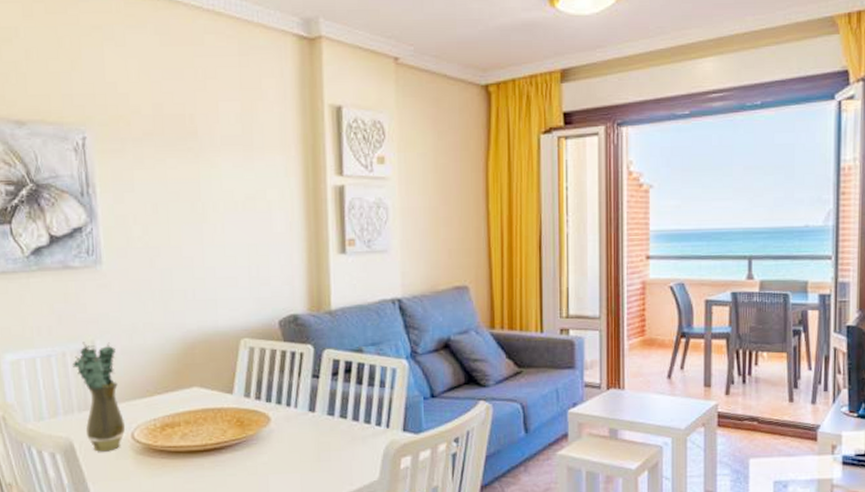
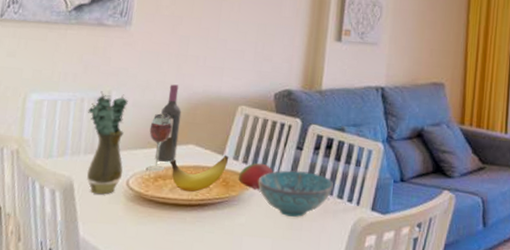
wineglass: none [145,358,171,421] -> present [147,113,173,172]
wine bottle: none [154,324,181,409] -> present [154,84,182,162]
banana: none [174,393,240,438] -> present [169,155,229,193]
fruit: none [253,397,291,426] -> present [239,162,273,190]
bowl: none [275,399,359,449] -> present [258,170,334,217]

